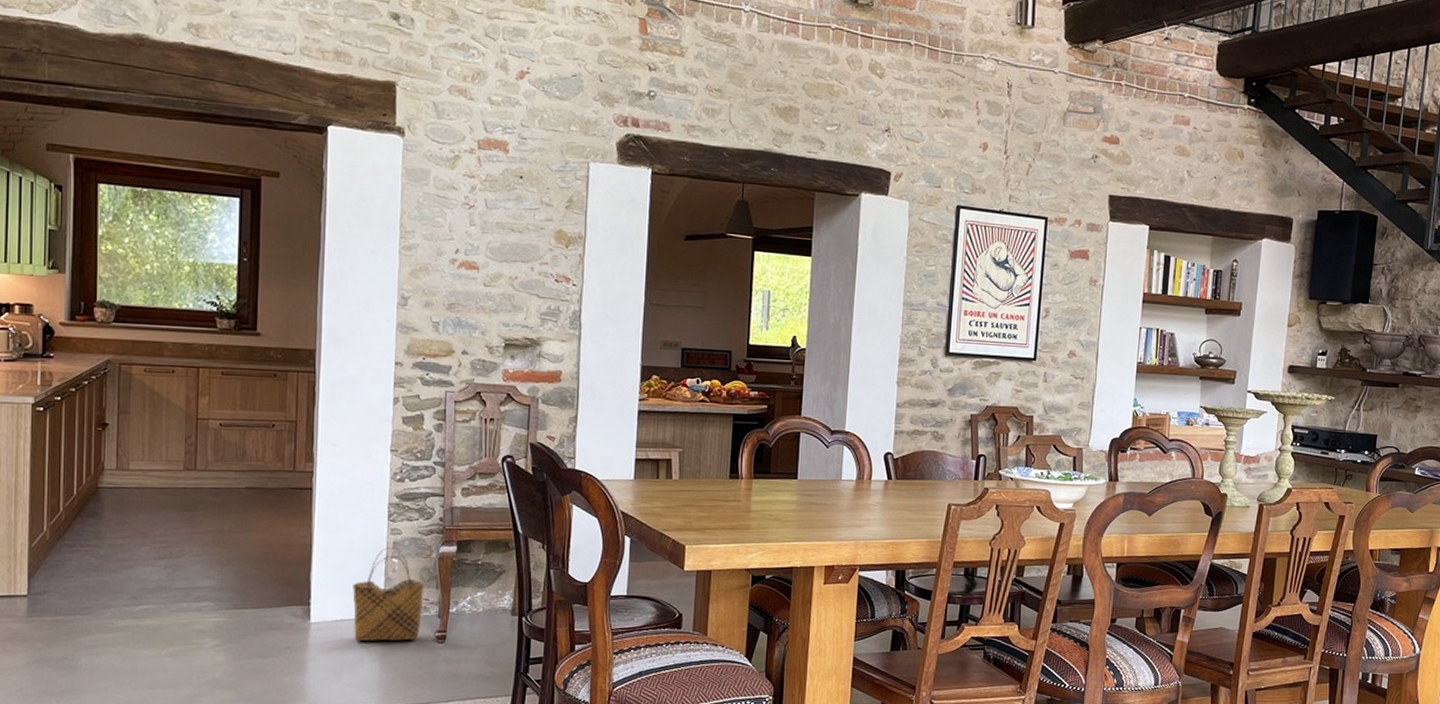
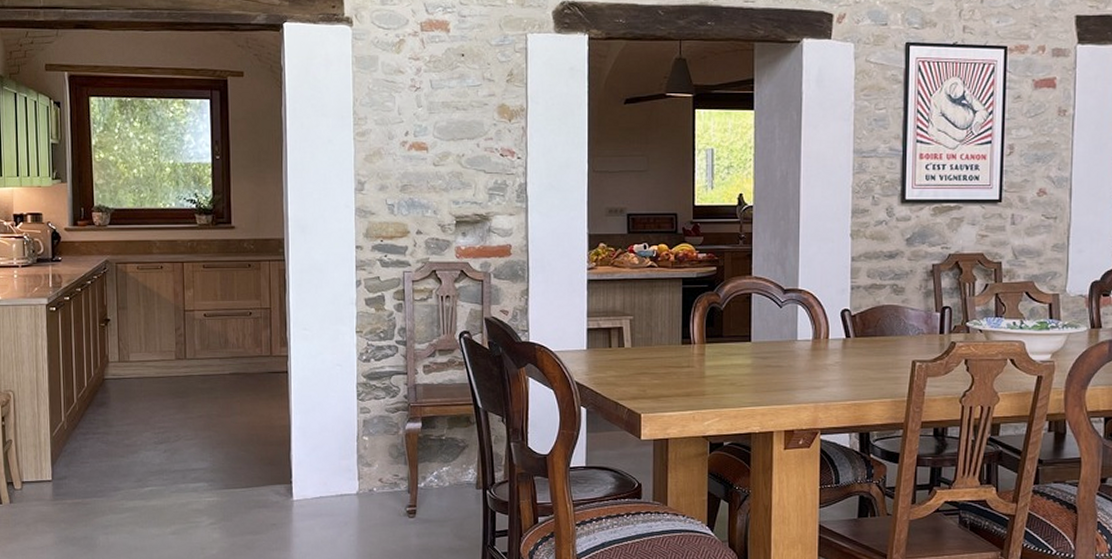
woven basket: present [352,547,425,642] -> none [329,426,394,518]

